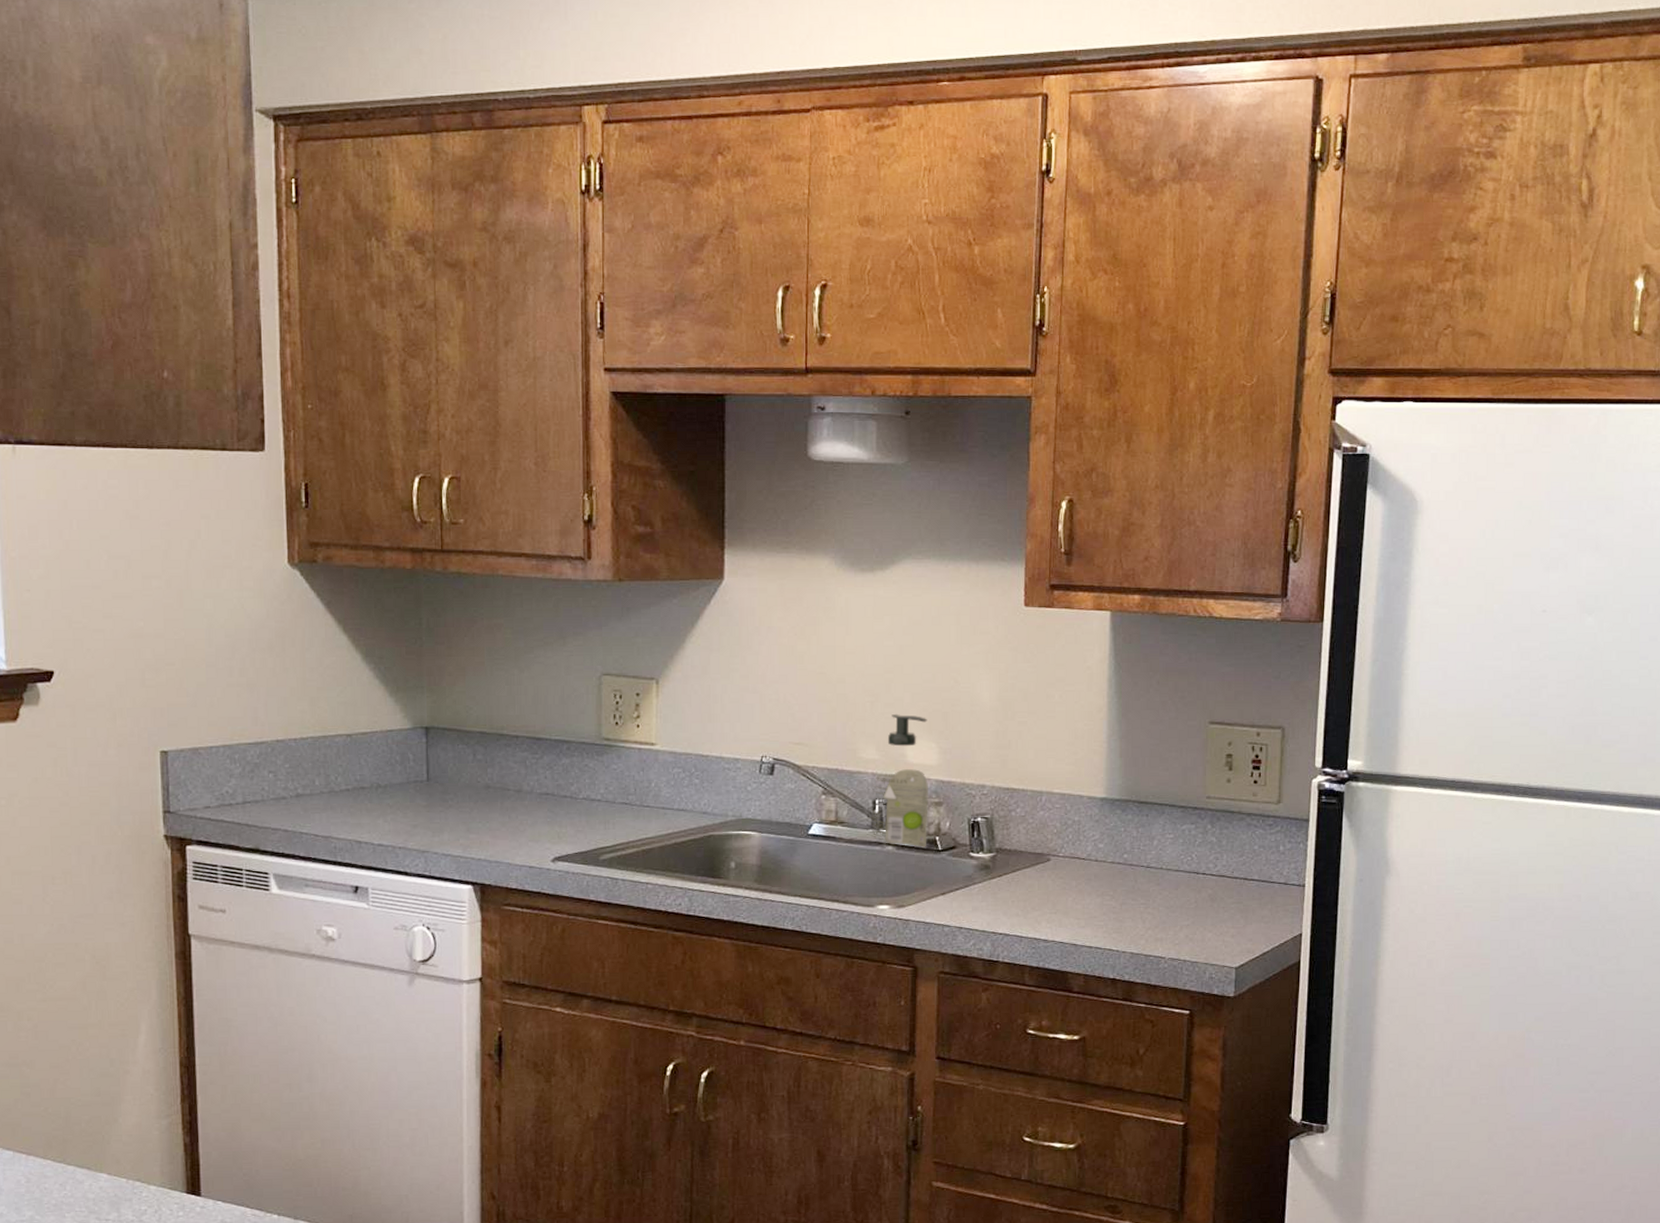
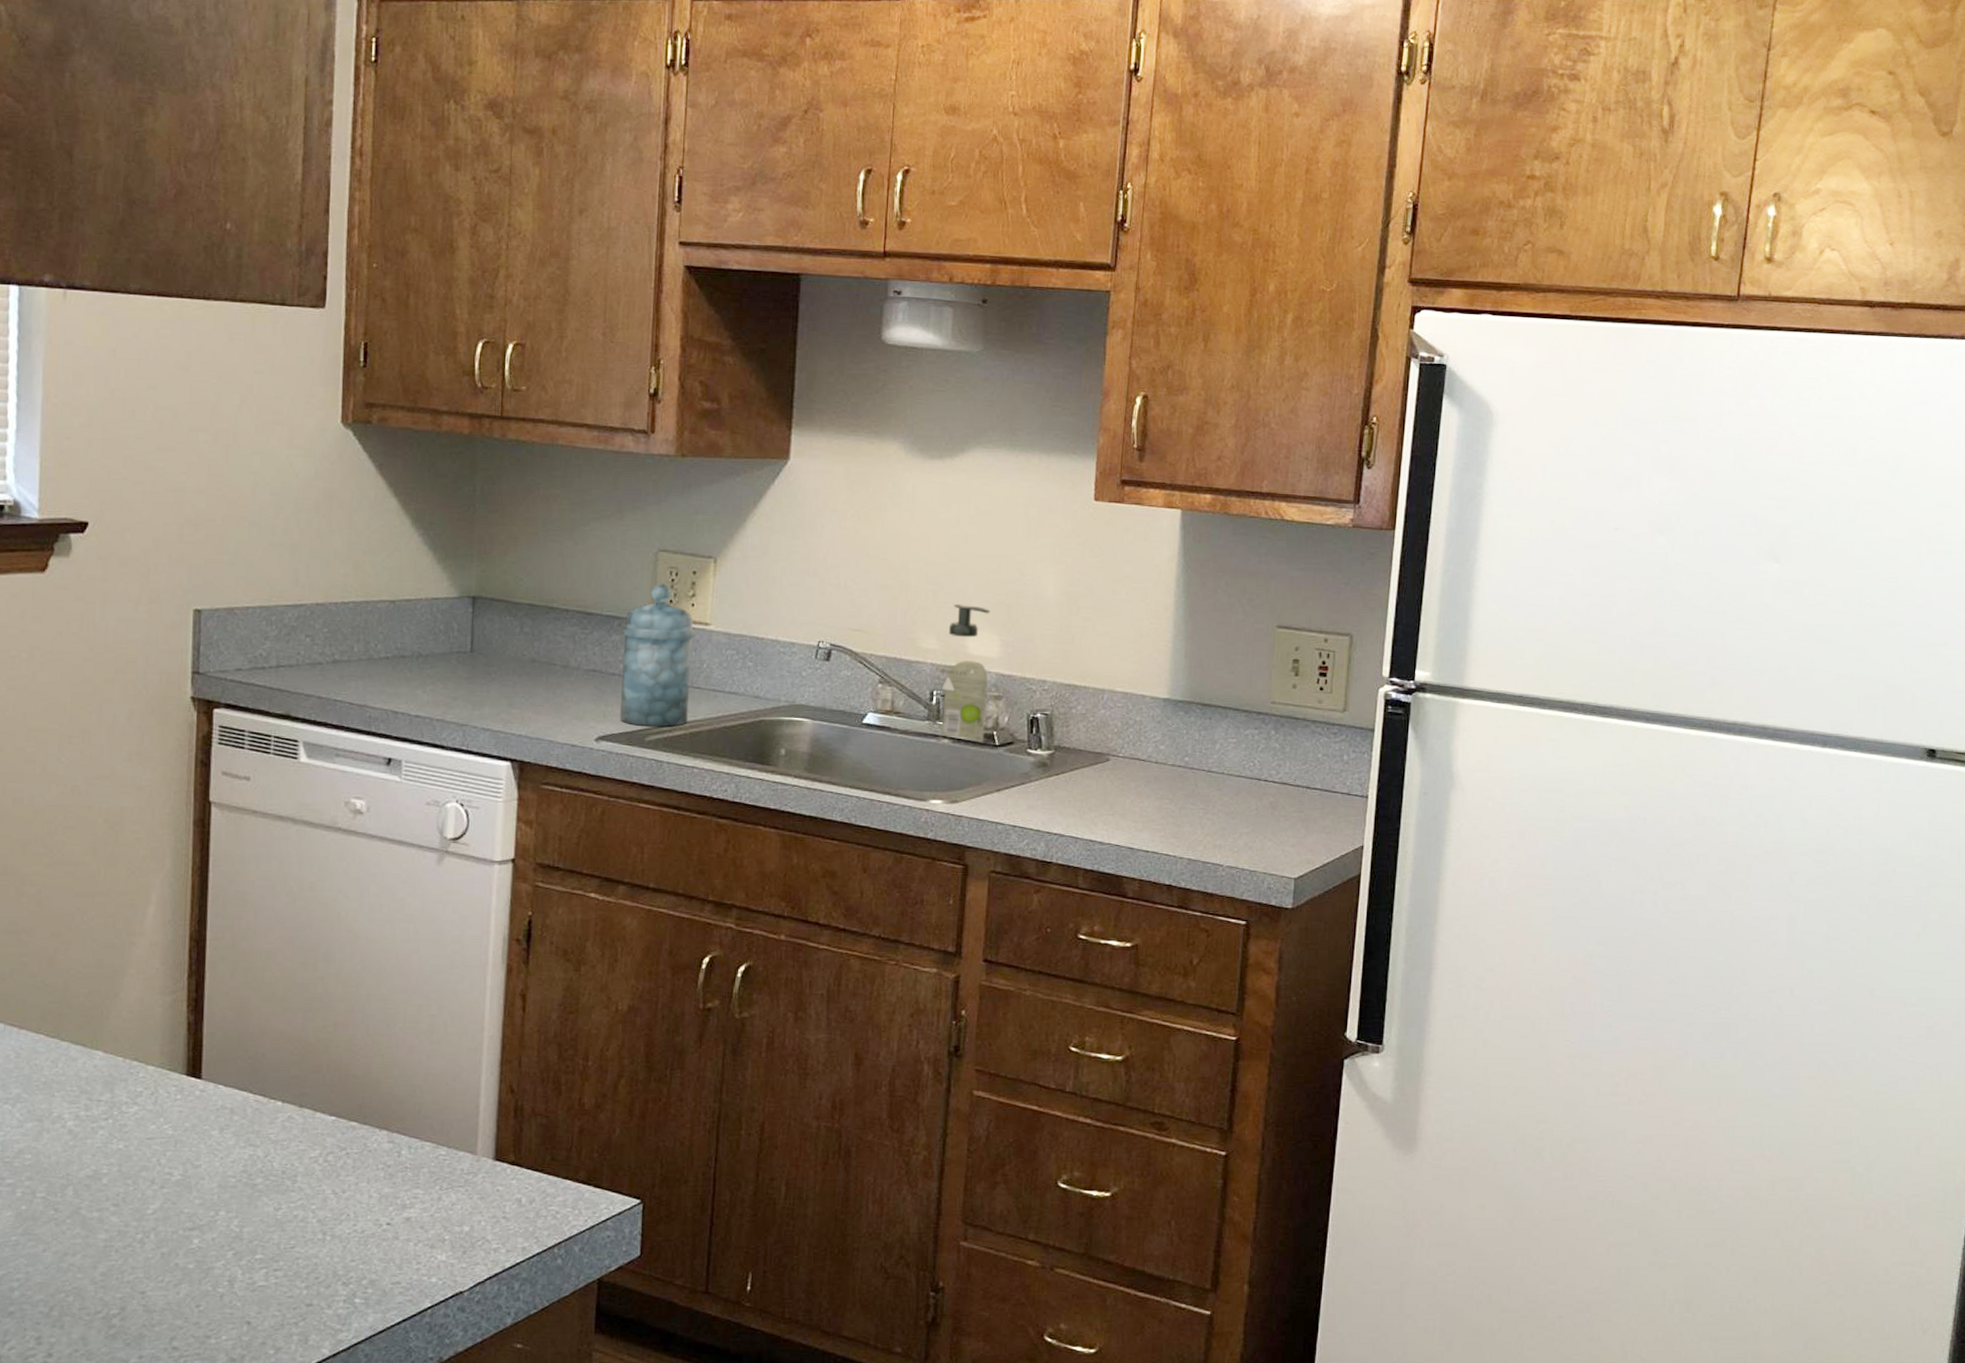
canister: none [570,706,643,845] -> present [619,583,696,727]

